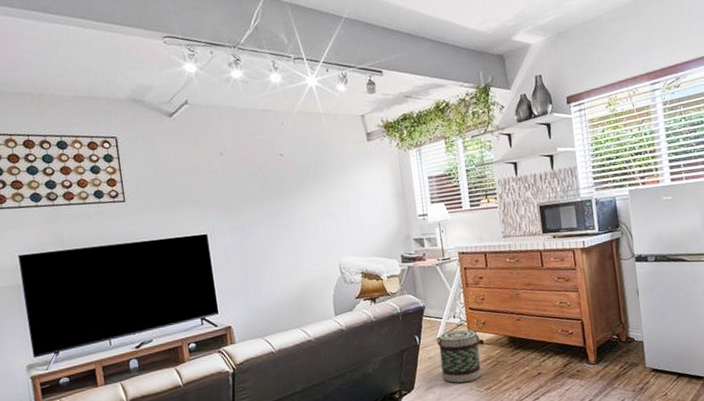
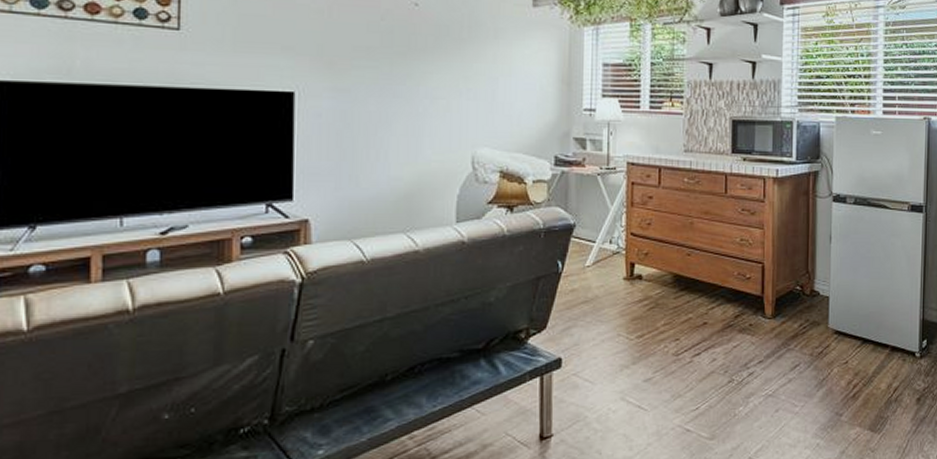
basket: present [437,329,482,383] -> none [585,259,639,327]

